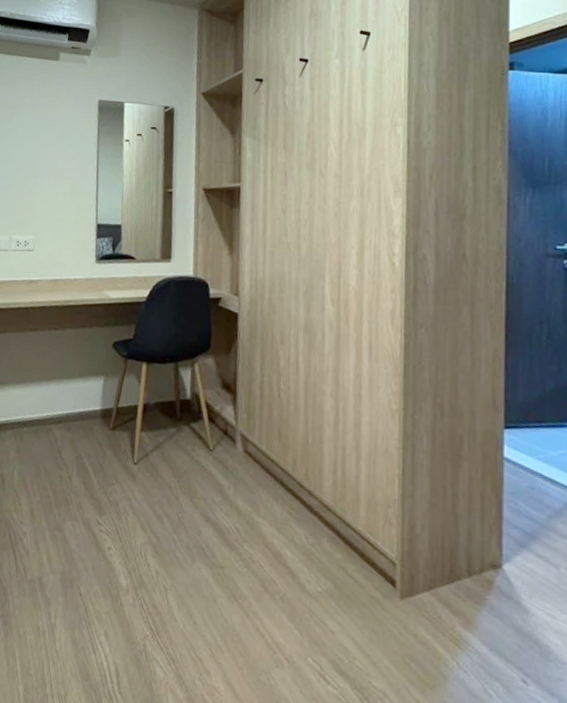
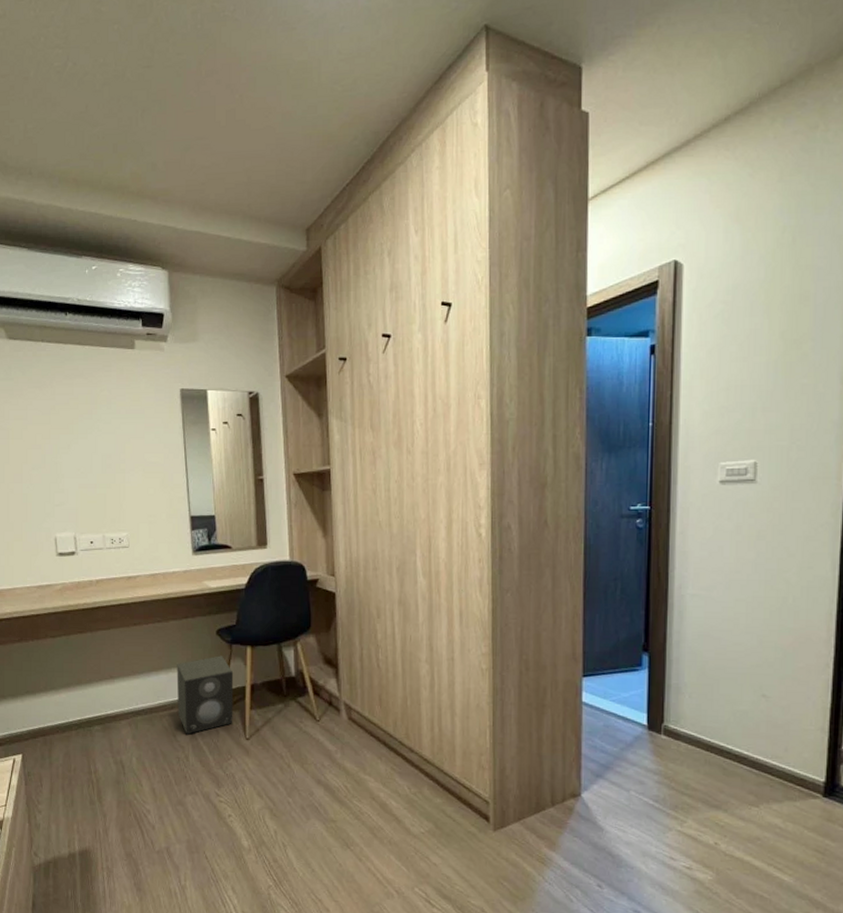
speaker: none [65,370,127,453] -> present [176,655,234,735]

